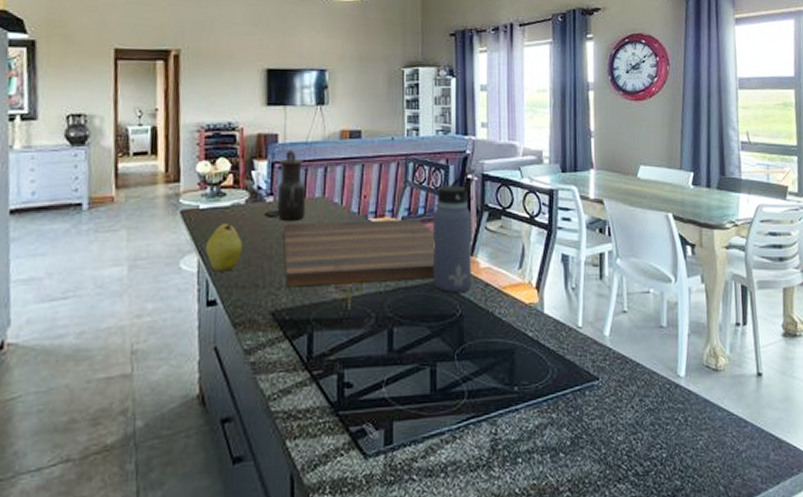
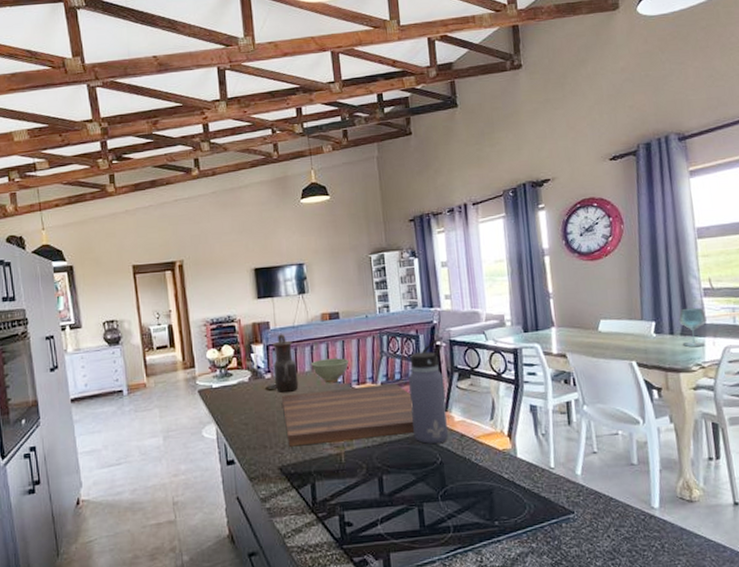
fruit: present [206,224,243,272] -> none [221,398,251,437]
bowl: none [322,184,368,214] -> present [311,358,350,383]
wine glass: none [716,160,742,203] -> present [678,307,707,347]

